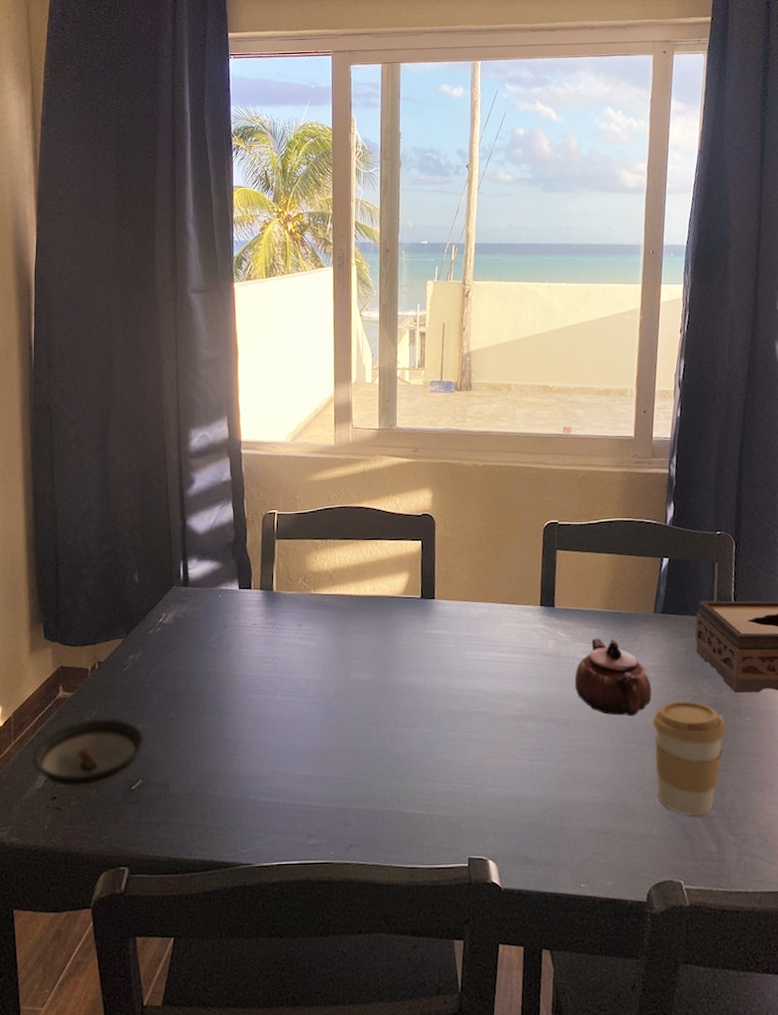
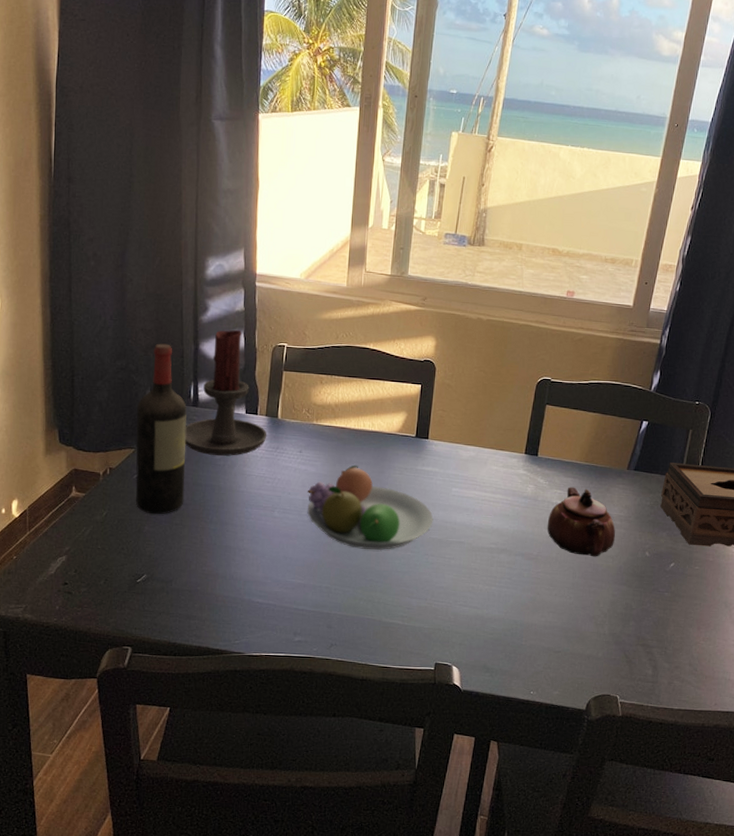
saucer: present [33,719,146,788] -> none [46,519,152,577]
wine bottle: none [124,522,179,710] -> present [135,343,187,515]
candle holder: none [176,500,263,638] -> present [184,329,267,456]
fruit bowl: none [310,634,450,729] -> present [307,465,434,550]
coffee cup: present [652,701,727,816] -> none [607,547,677,645]

